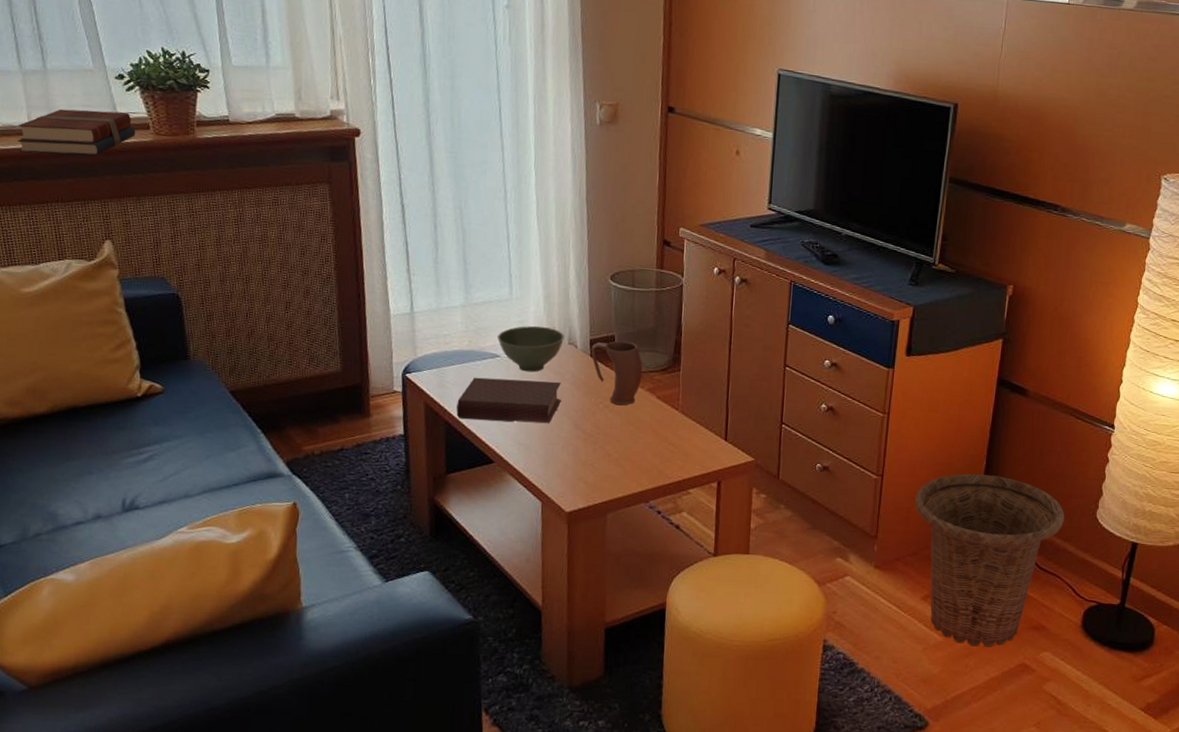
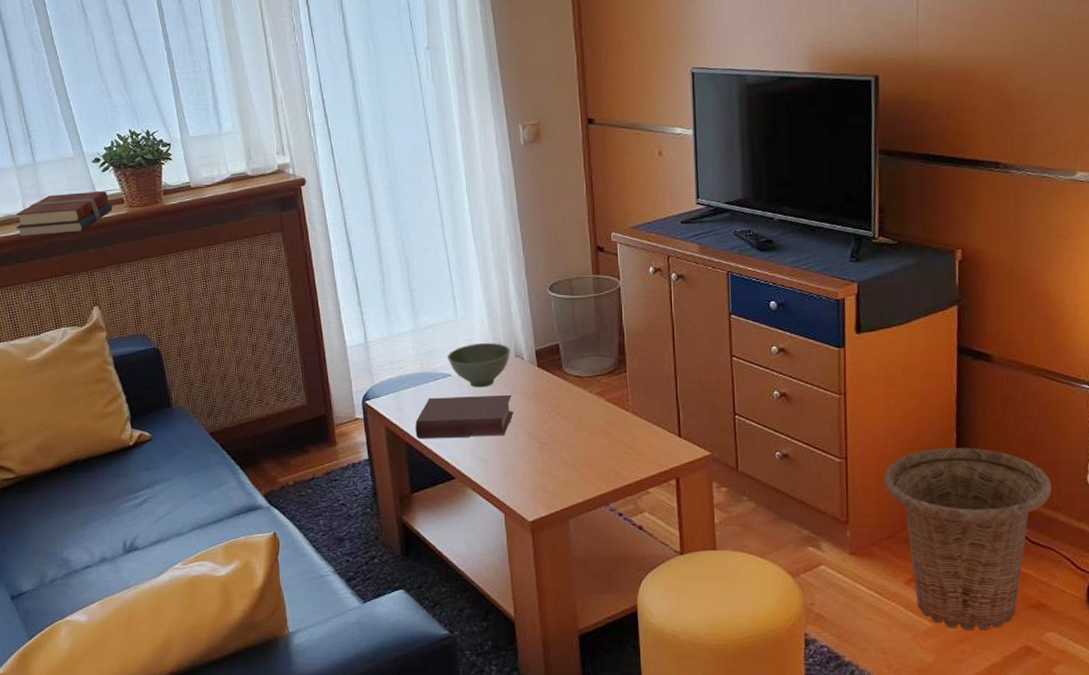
mug: present [591,340,643,406] -> none [537,348,590,412]

